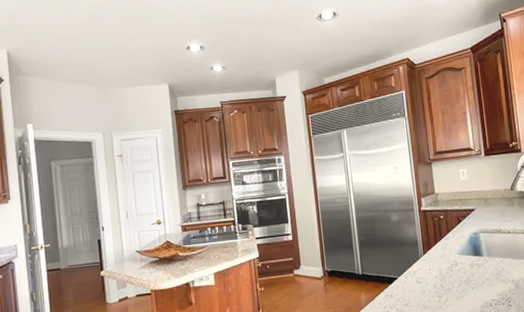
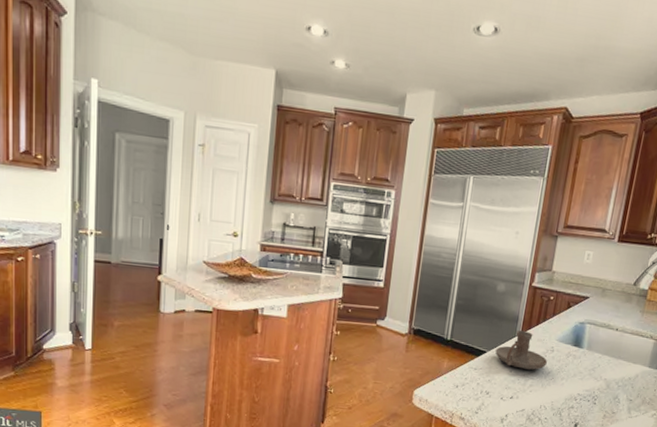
candle holder: none [405,251,455,287] -> present [495,330,547,370]

